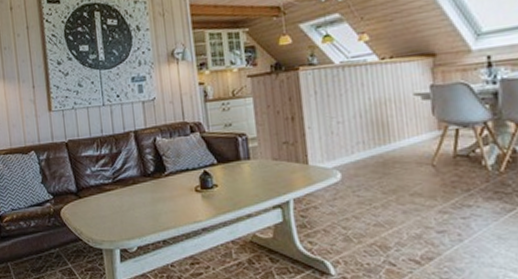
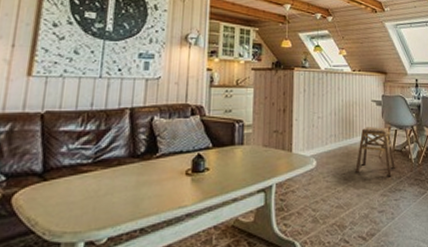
stool: none [397,126,461,188] -> present [355,127,396,176]

